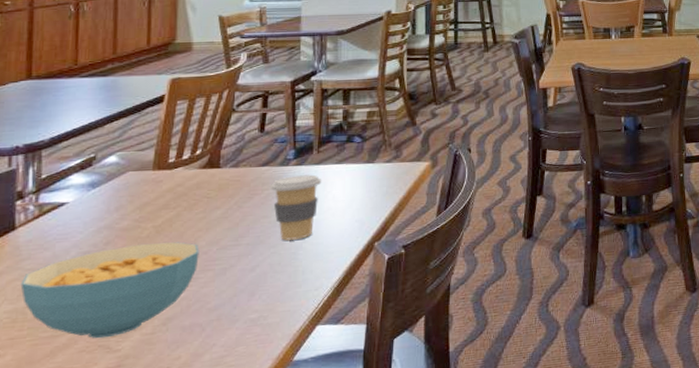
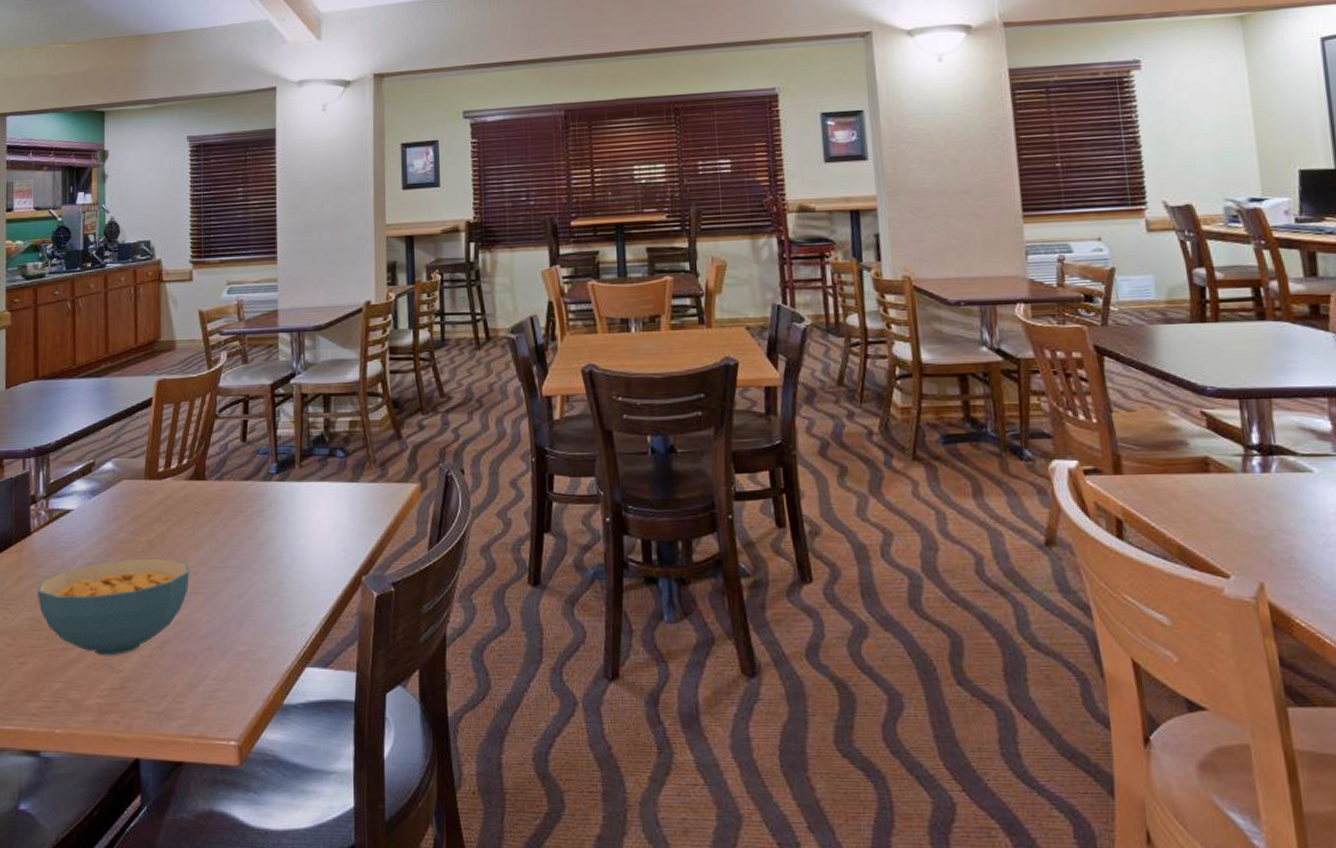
coffee cup: present [271,174,322,241] -> none [255,492,305,566]

